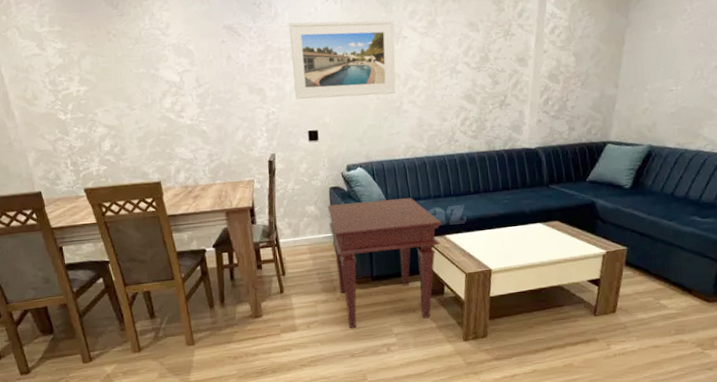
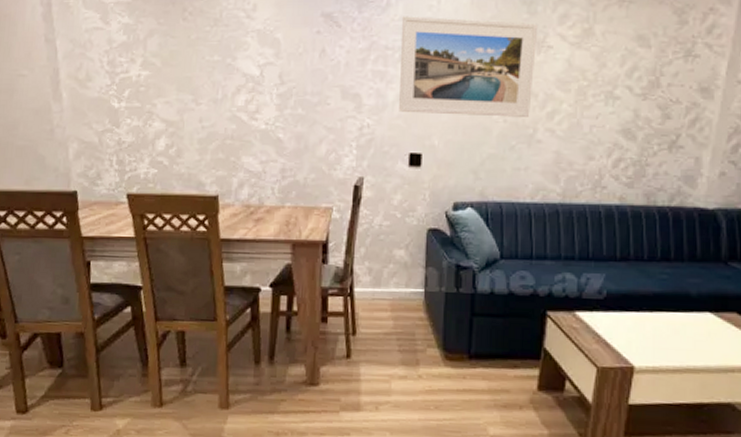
side table: present [327,198,442,328] -> none [420,251,572,421]

